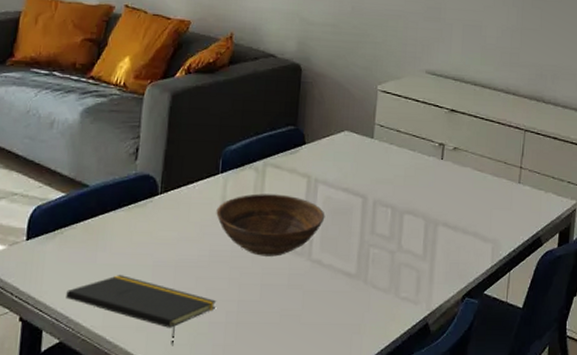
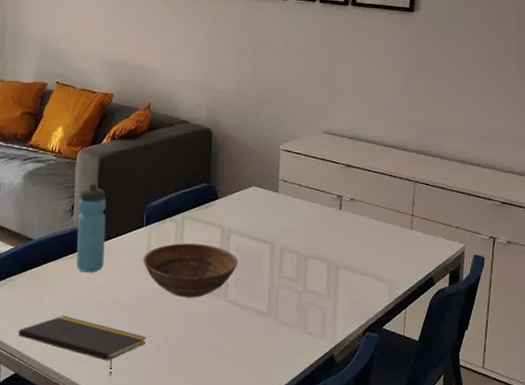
water bottle: none [138,122,177,226] -> present [76,183,106,273]

